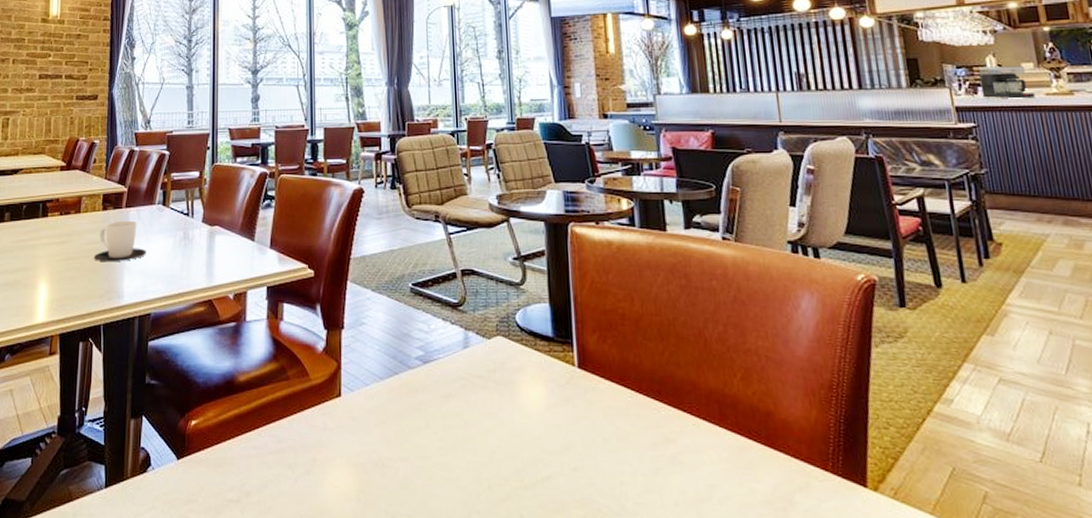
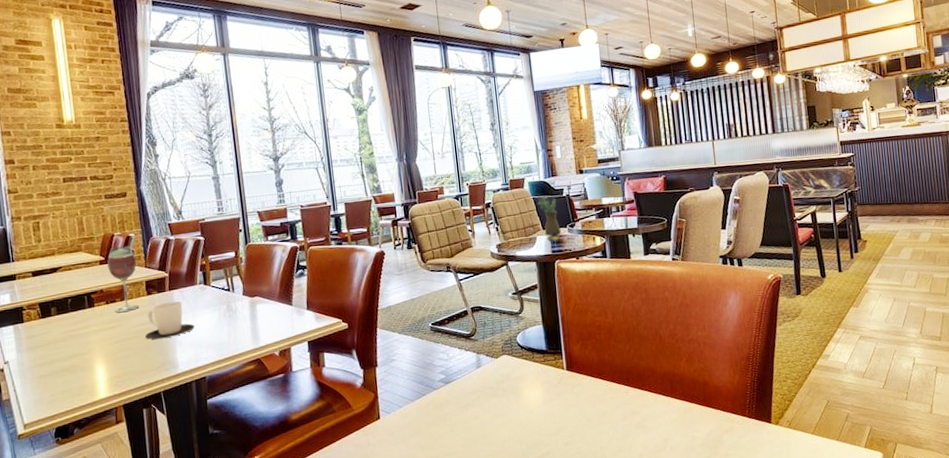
wineglass: none [67,153,97,227] -> present [107,245,139,313]
vase: none [549,138,578,199] -> present [537,194,562,242]
coffee maker: present [978,65,1035,99] -> none [857,106,895,133]

